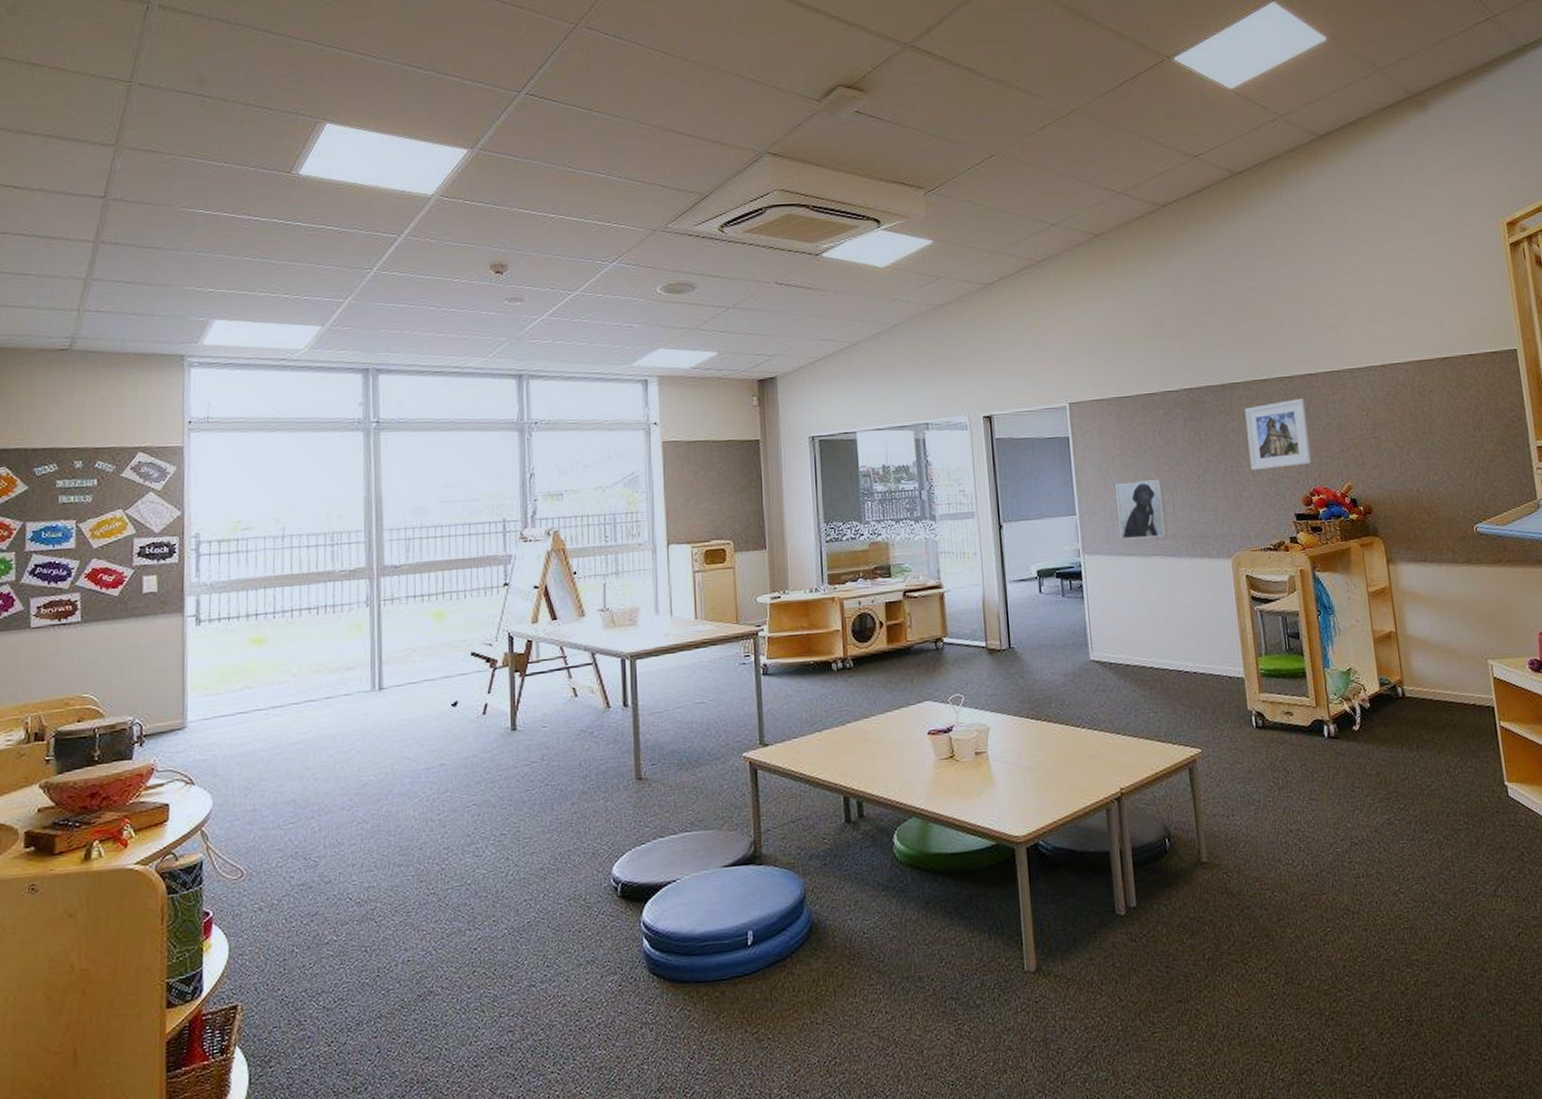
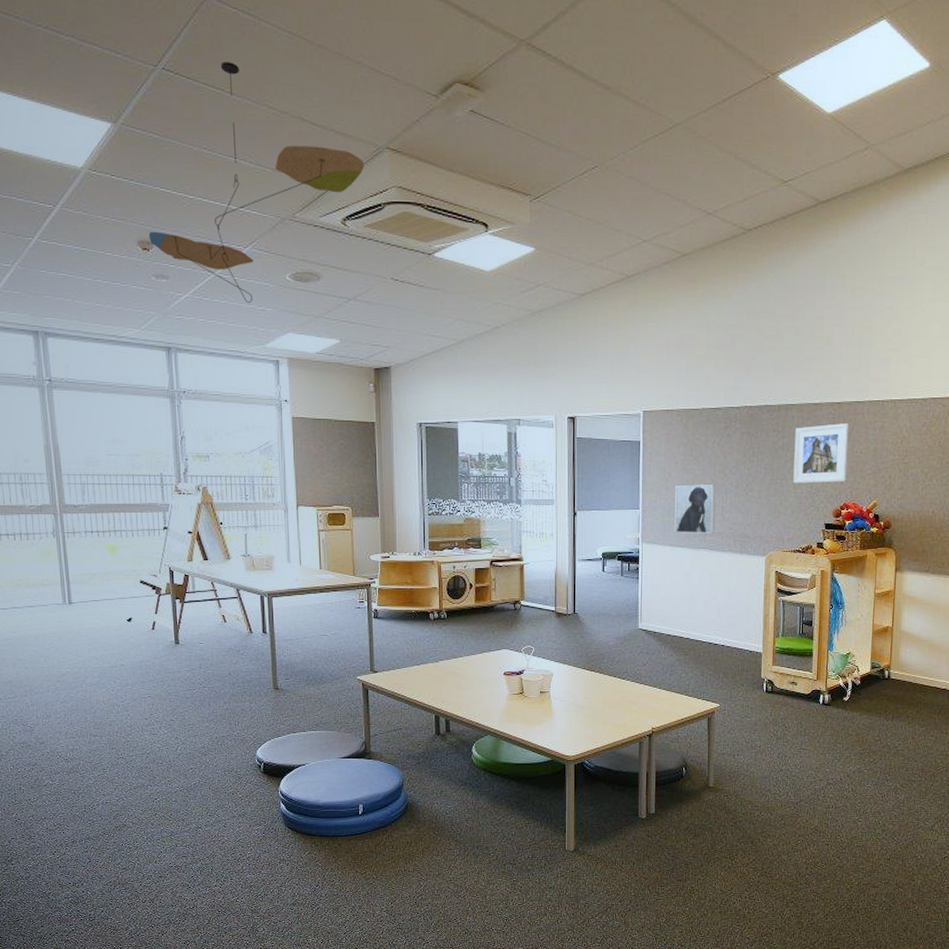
ceiling mobile: none [503,83,743,320] -> present [148,62,364,303]

